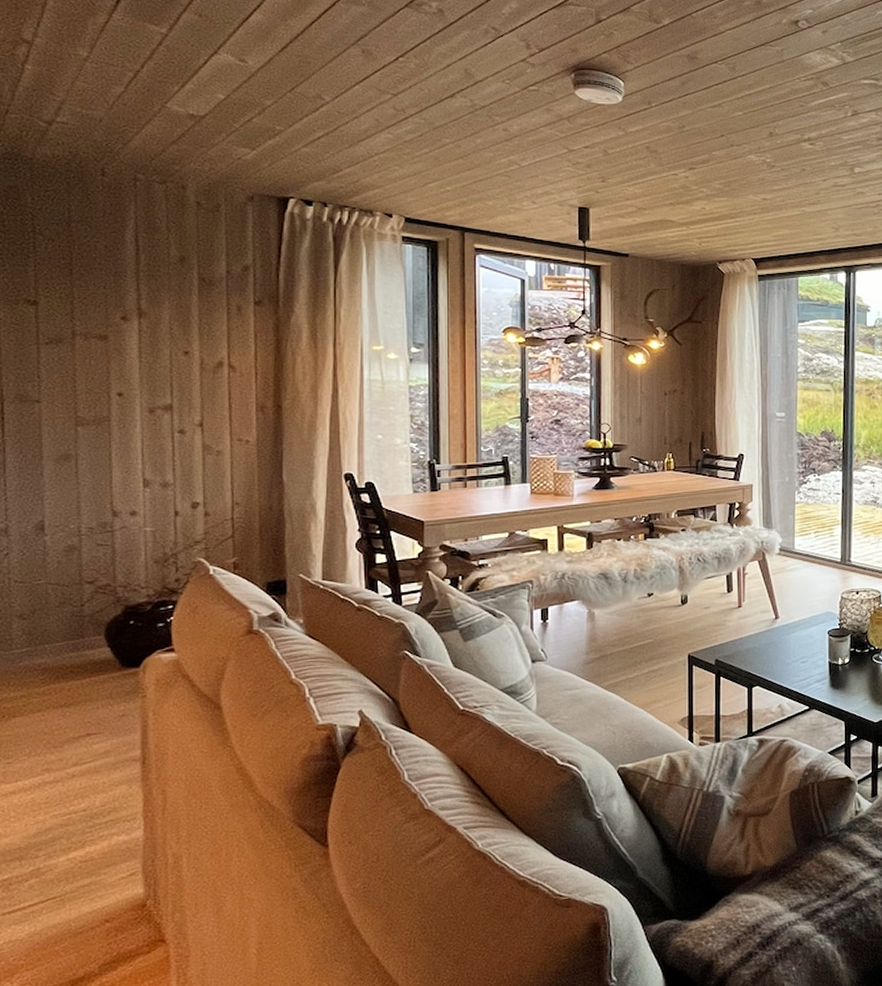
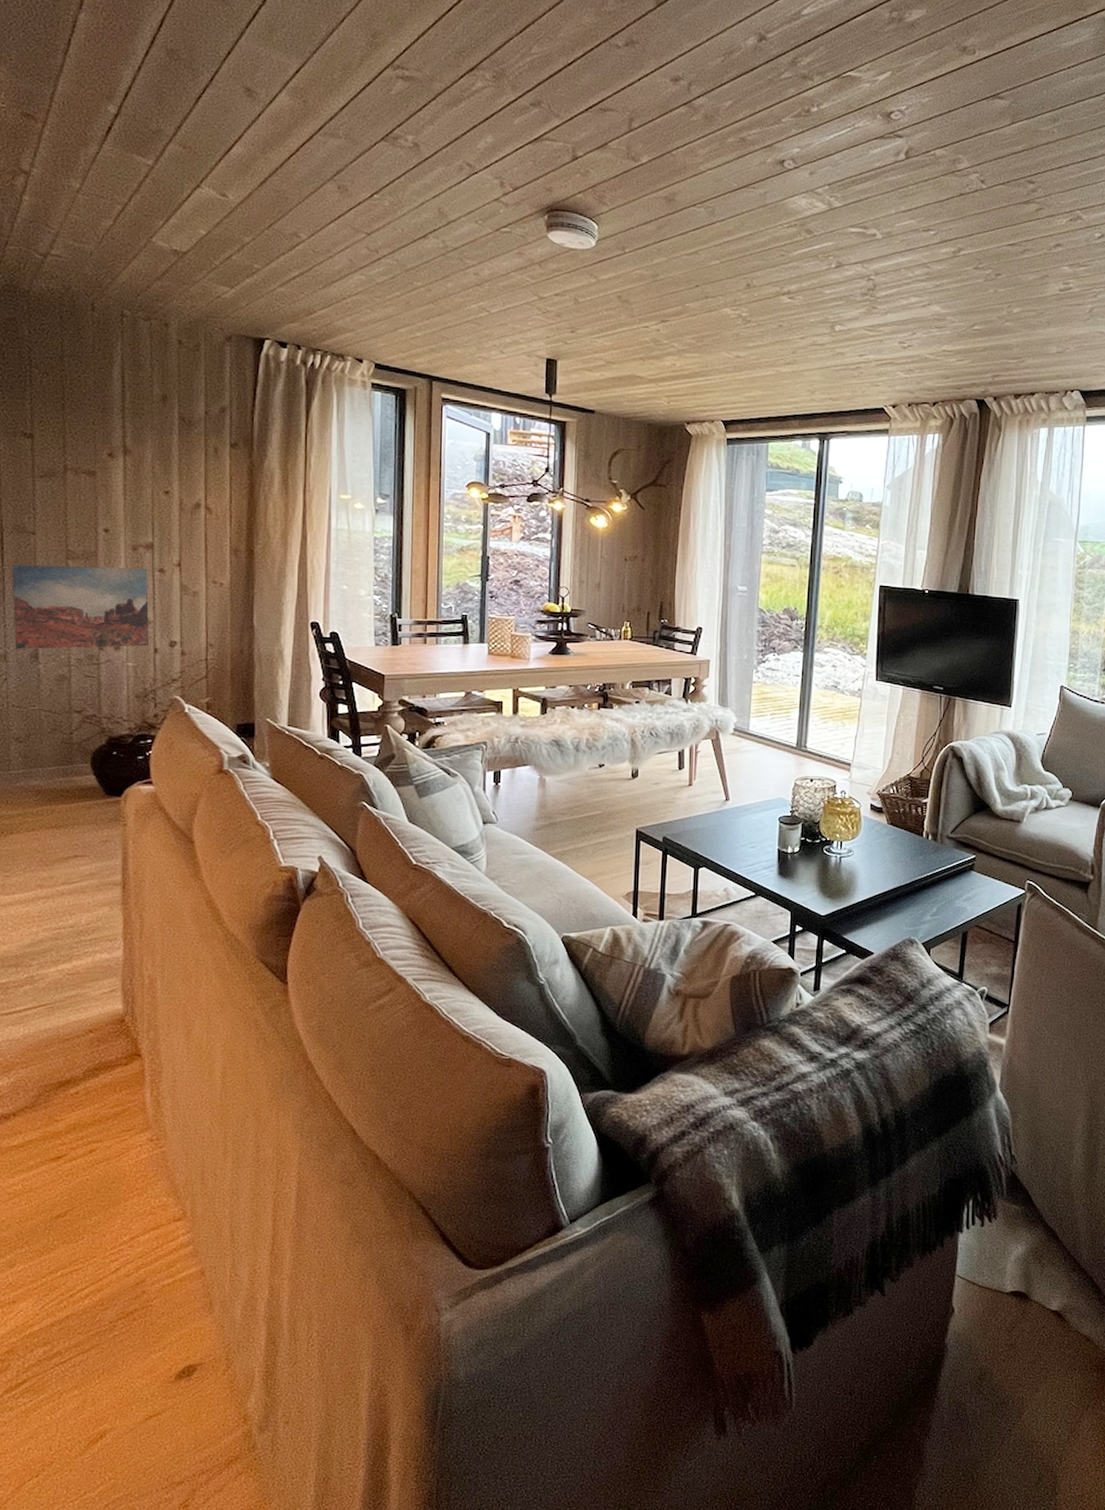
wall art: none [13,430,168,523] -> present [12,564,149,650]

